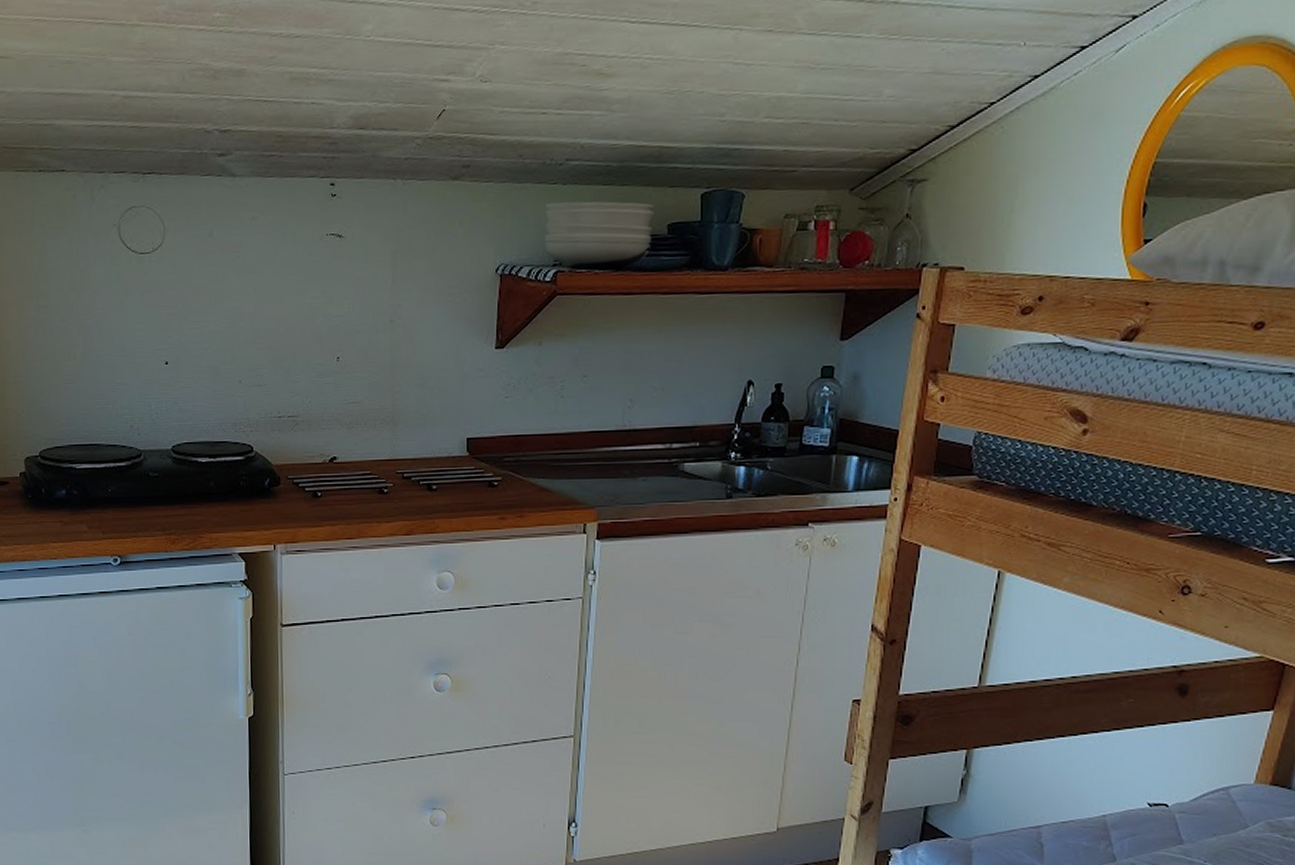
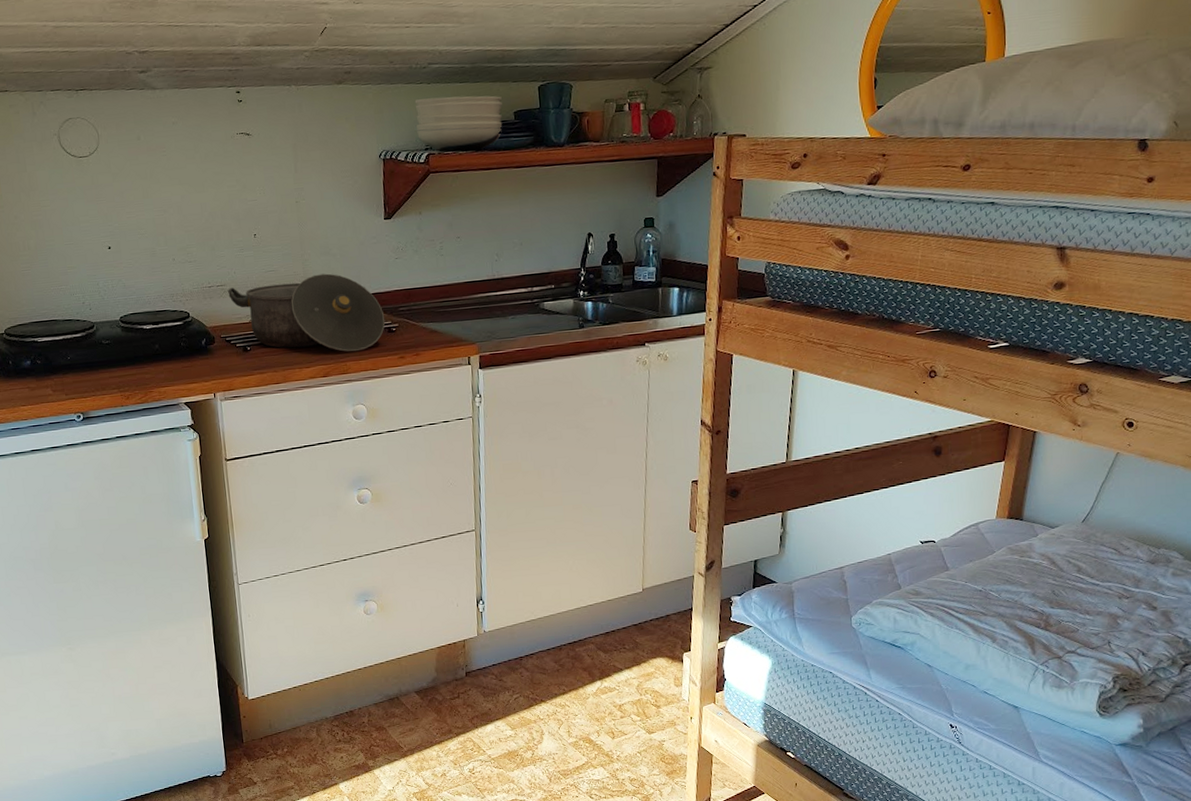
cooking pot: none [300,410,486,508] -> present [228,273,386,353]

